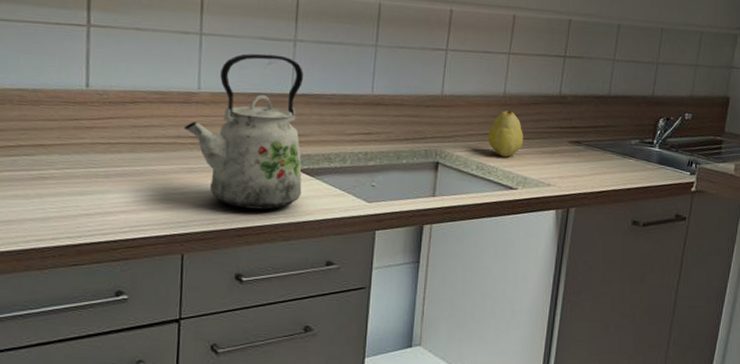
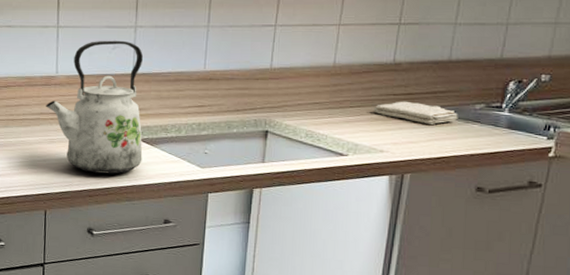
fruit: present [488,108,523,157] -> none [317,78,354,124]
washcloth: none [541,134,617,159] -> present [374,101,458,125]

